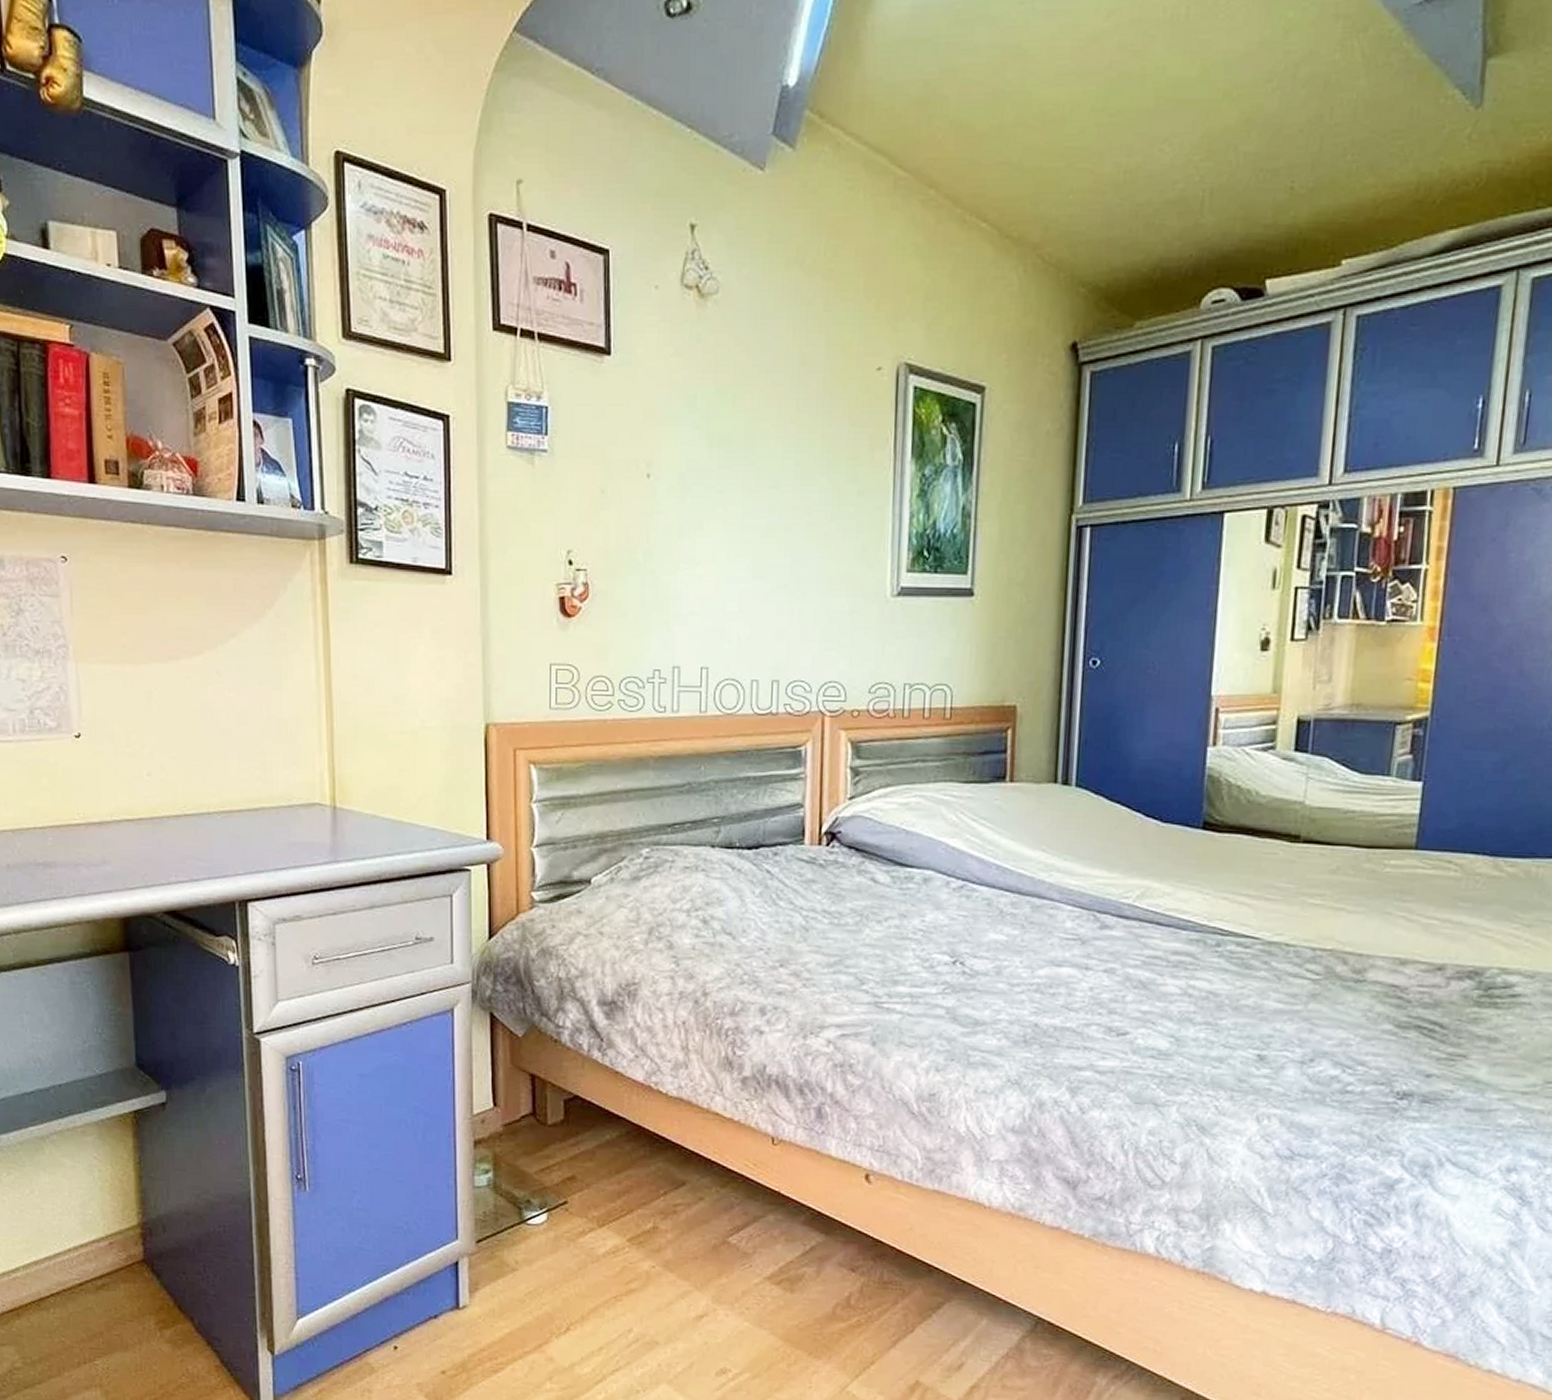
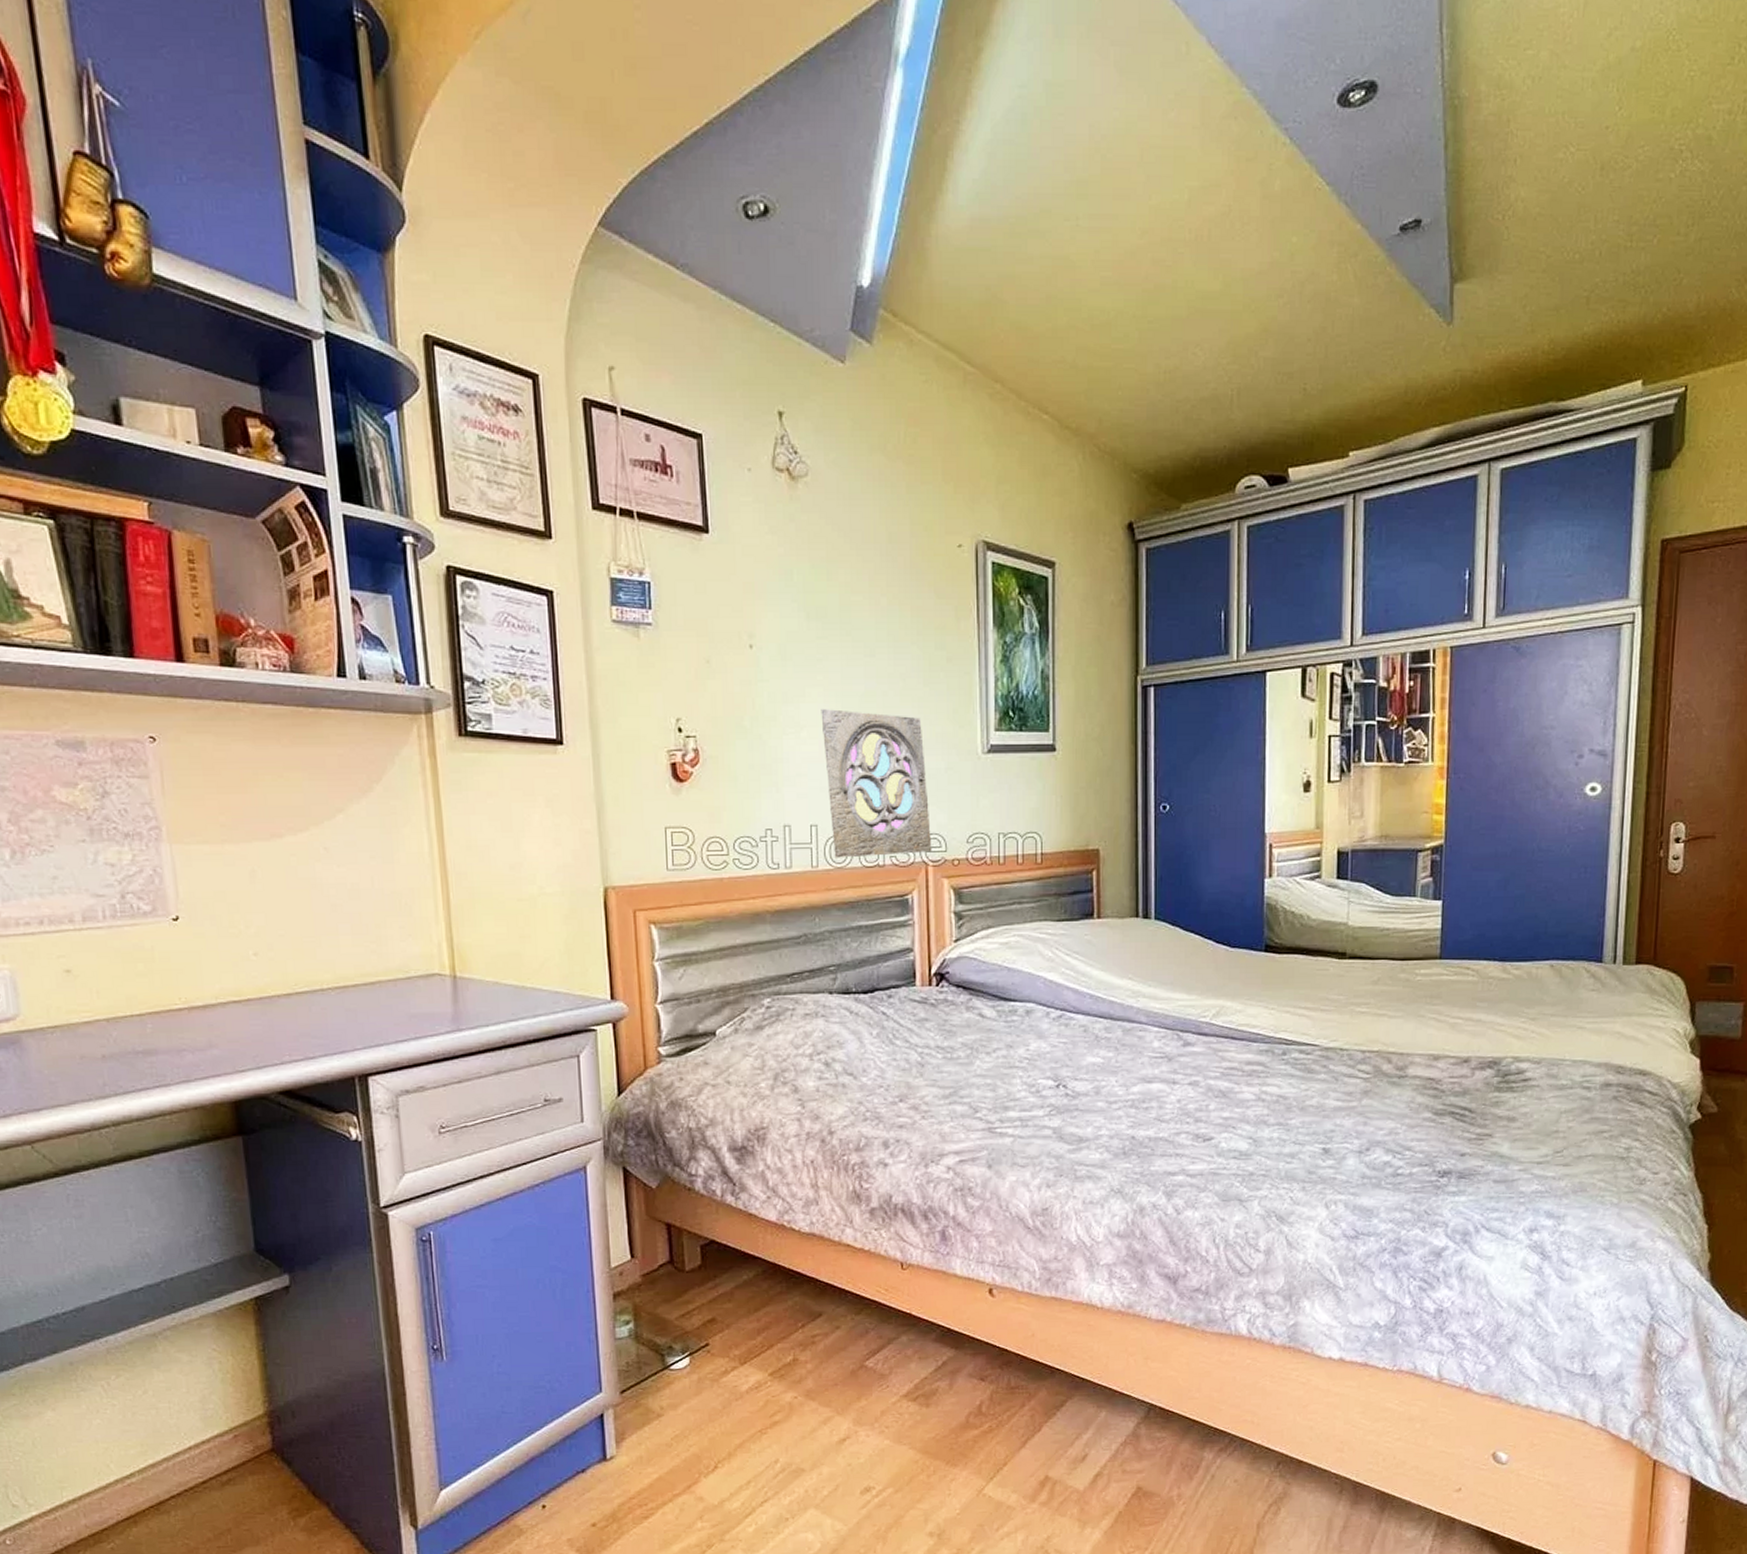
wall ornament: none [718,544,831,704] -> present [821,709,932,858]

